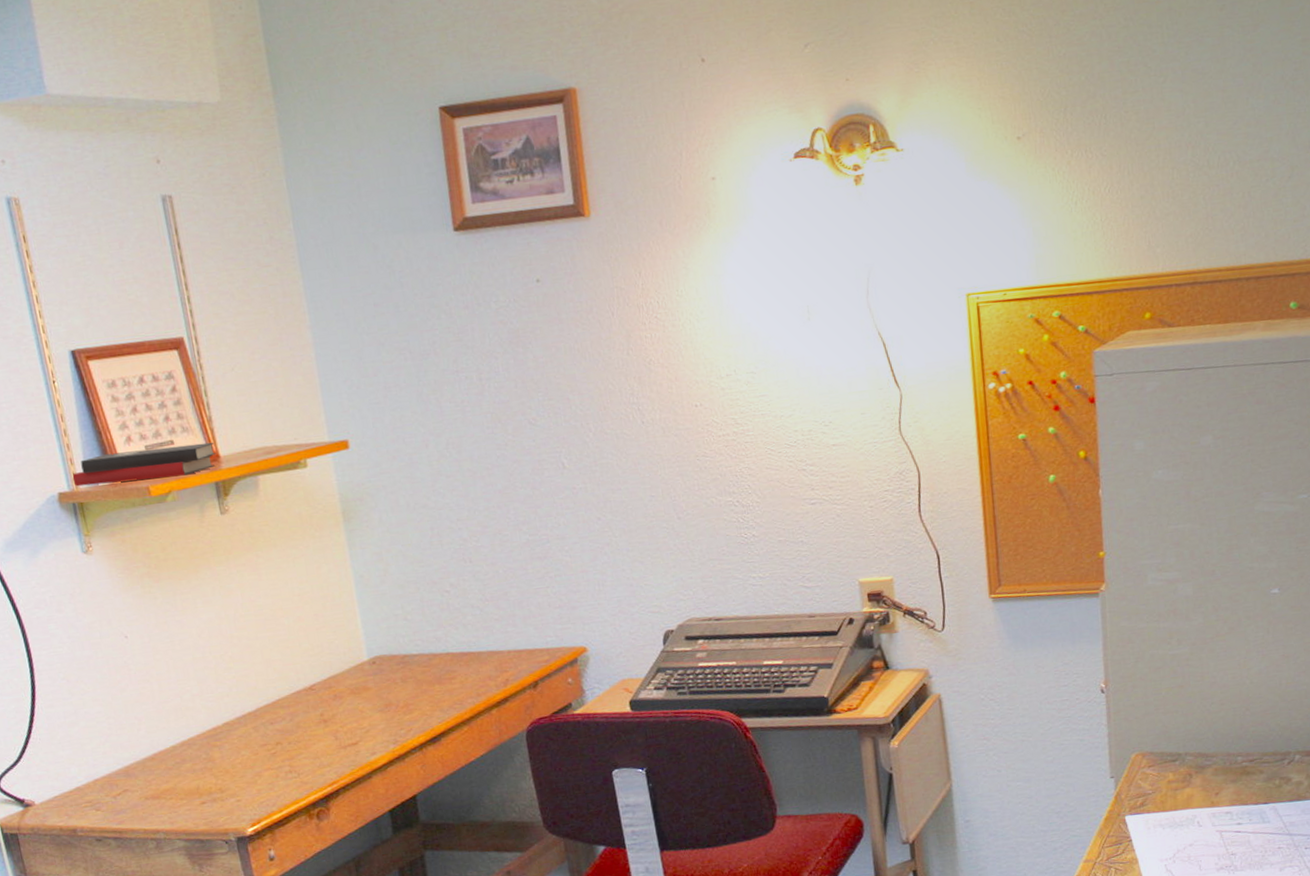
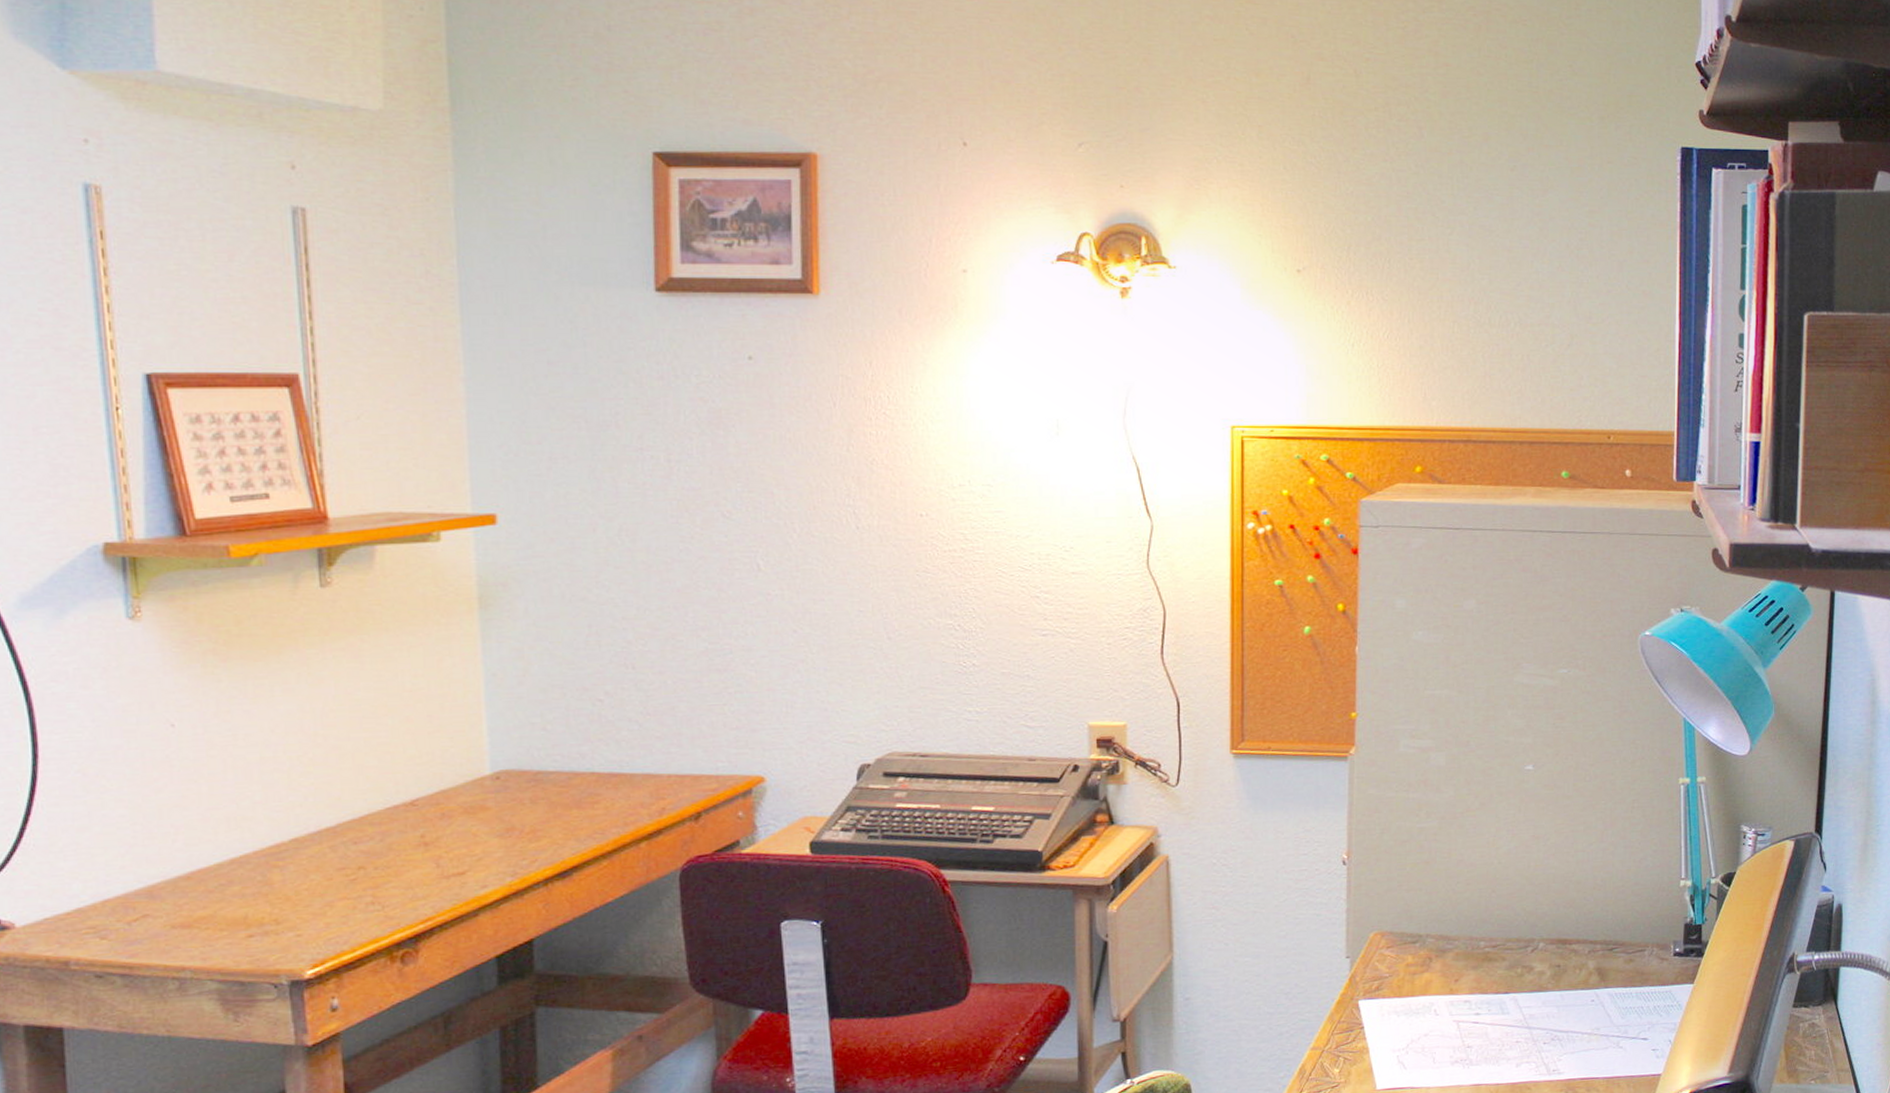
hardback book: present [72,442,216,487] -> none [126,500,324,538]

